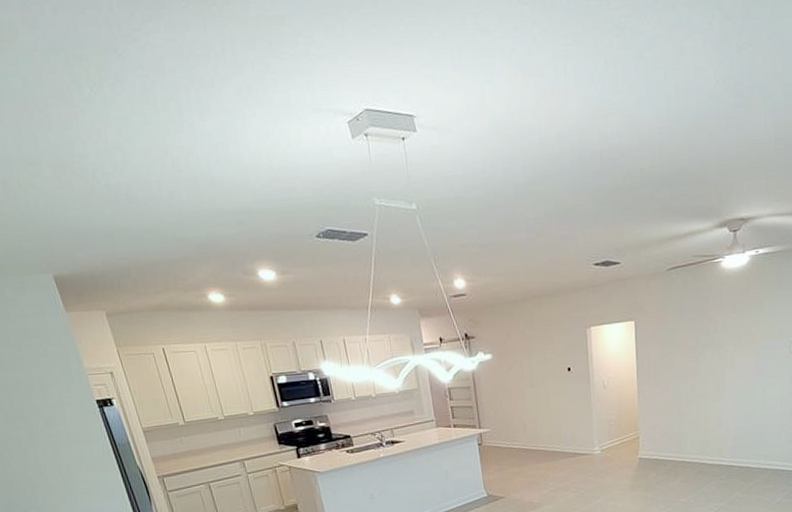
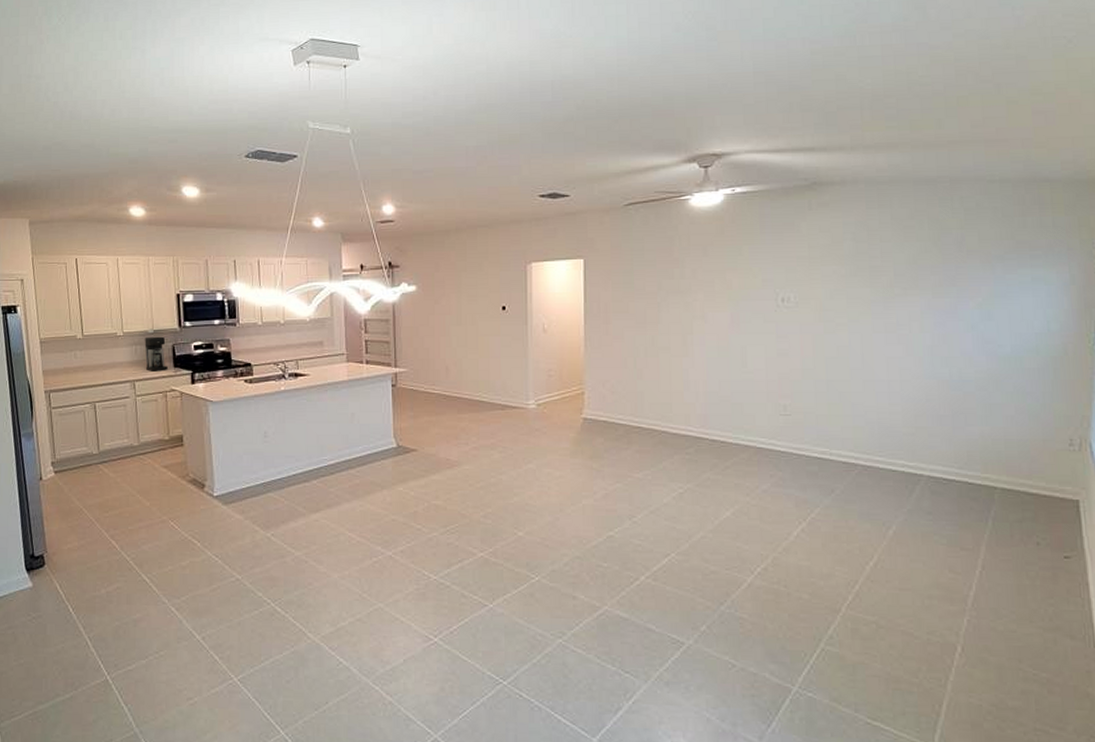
coffee maker: none [246,417,273,450] -> present [144,336,168,371]

